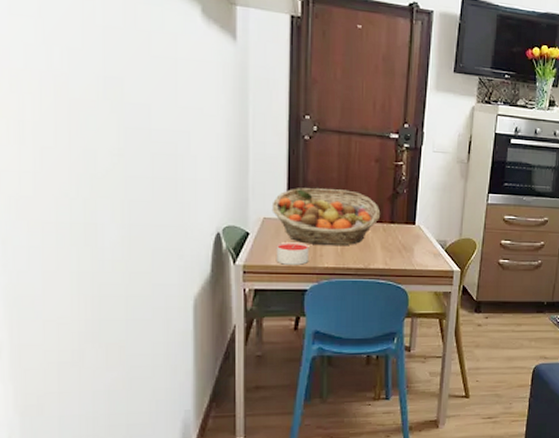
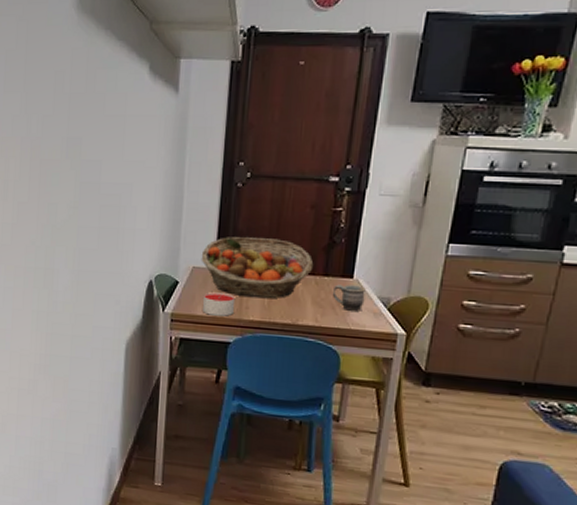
mug: none [399,230,426,253] -> present [333,284,366,311]

